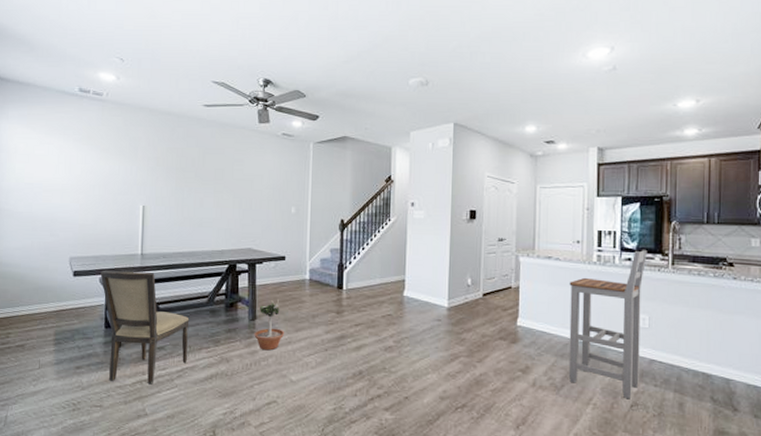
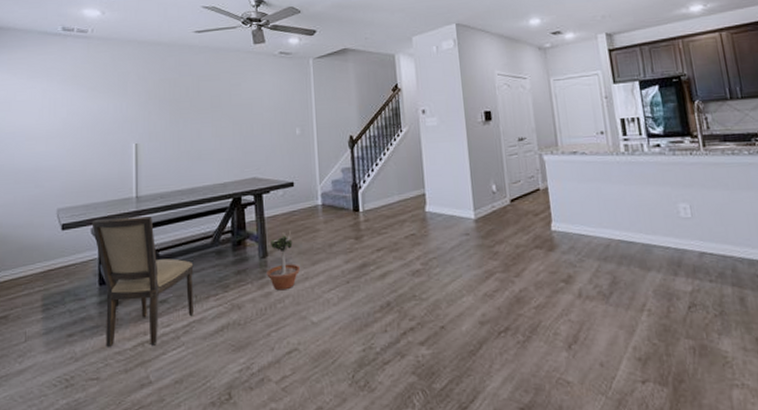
bar stool: present [568,249,648,400] -> none [600,133,693,300]

